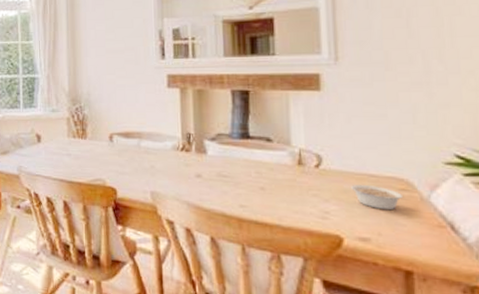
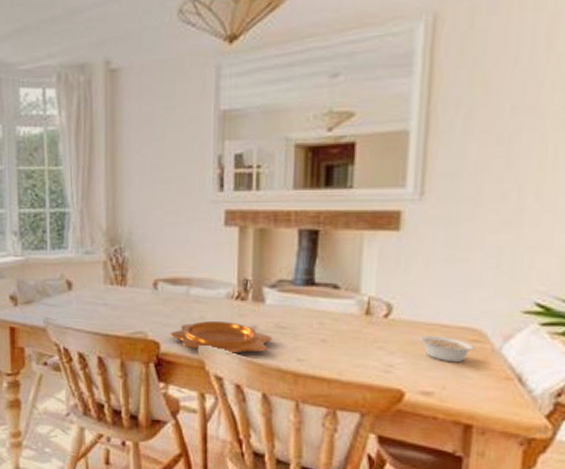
decorative bowl: none [125,170,216,200] -> present [170,321,273,355]

